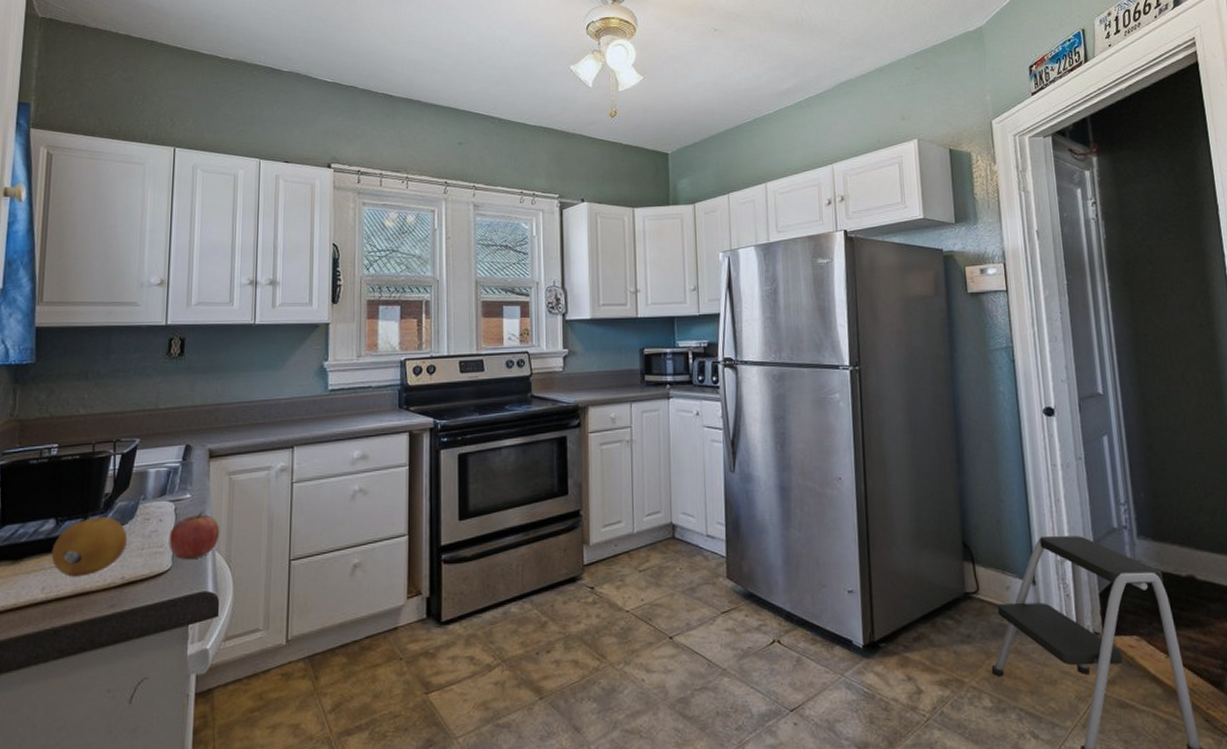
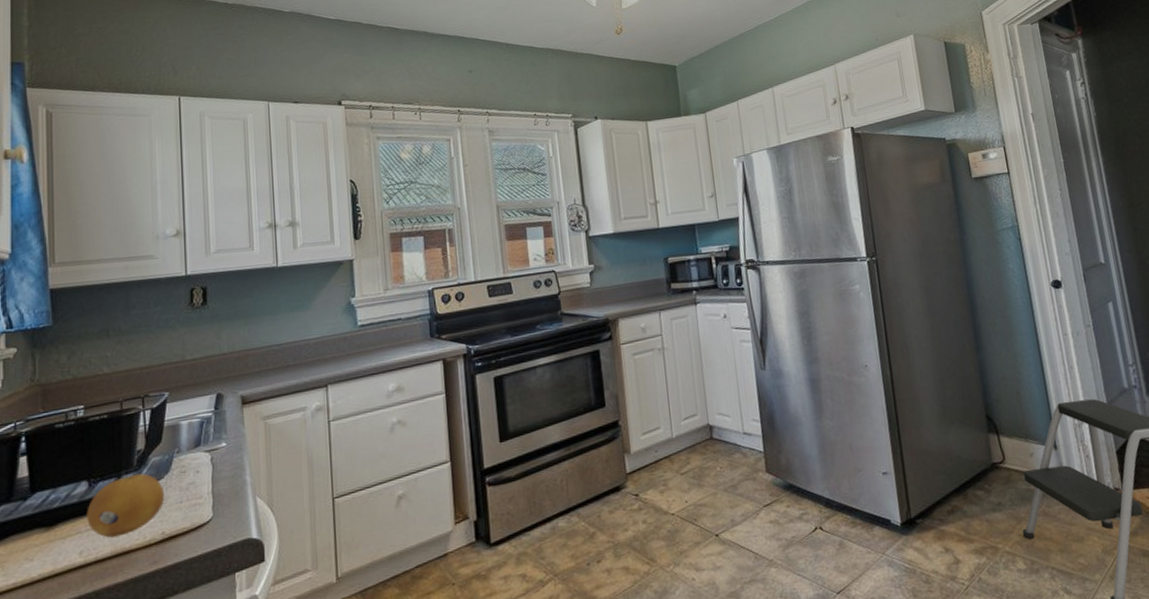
fruit: present [169,511,220,560] -> none [207,459,260,509]

